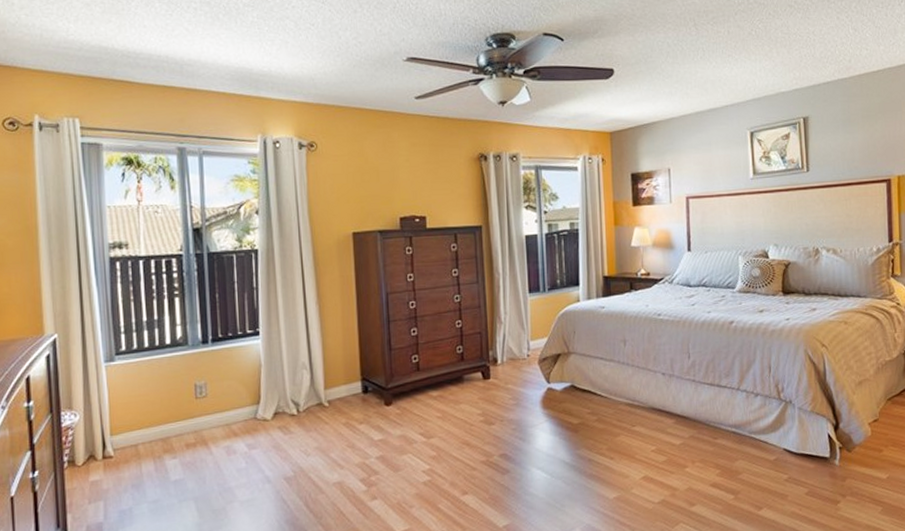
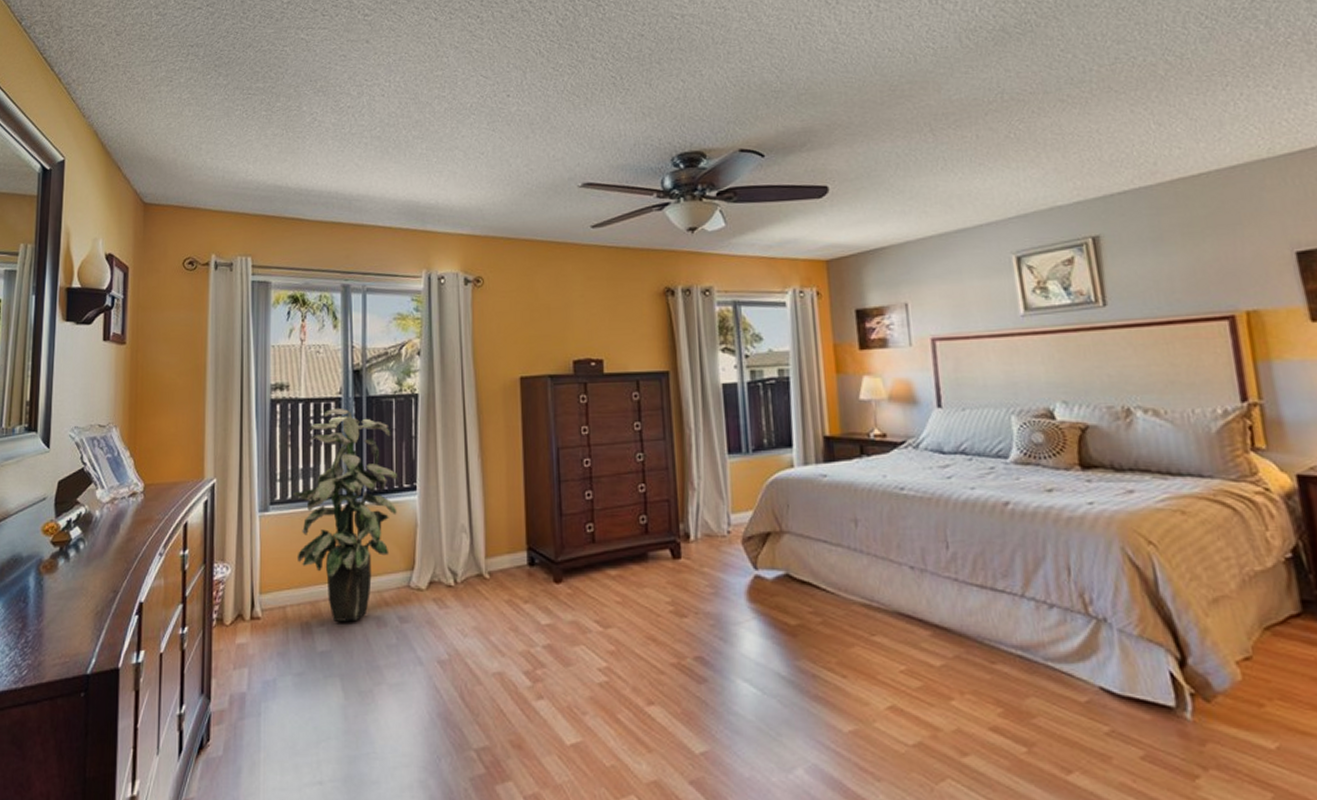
indoor plant: none [137,264,242,454] -> present [292,409,397,622]

